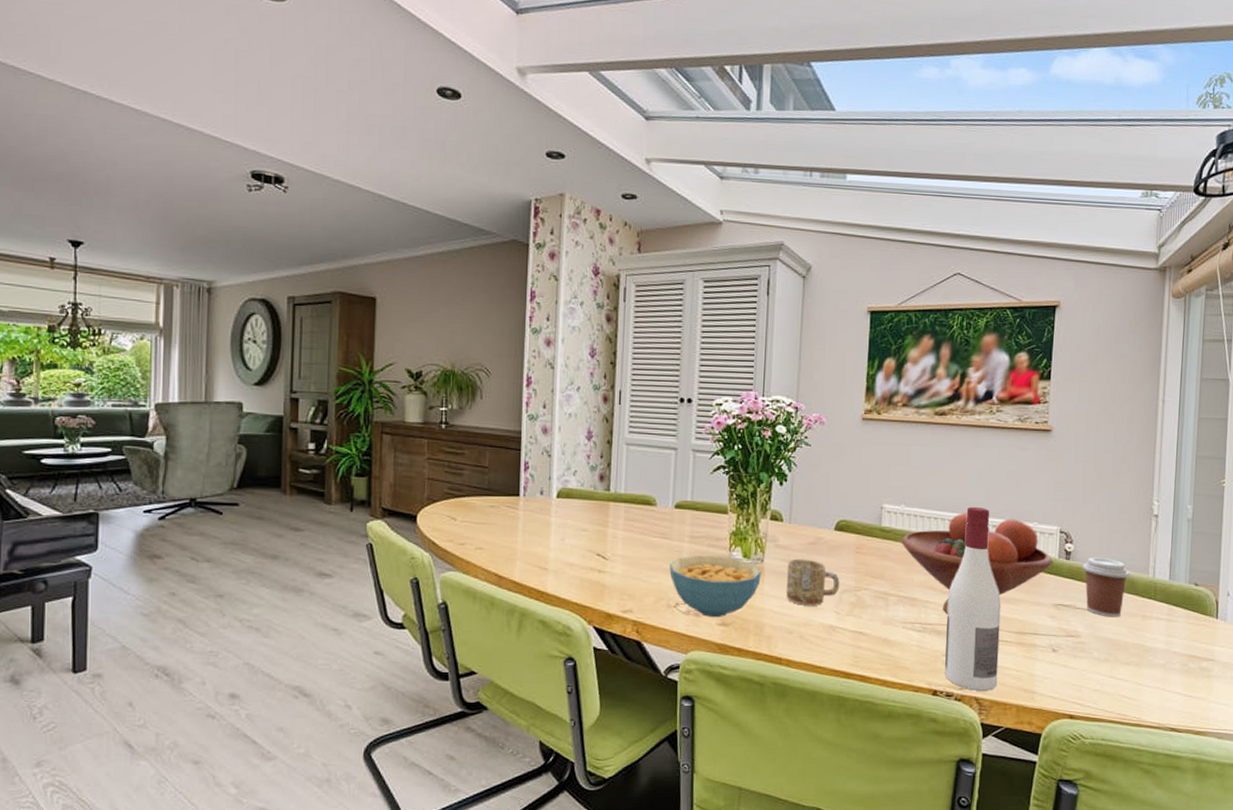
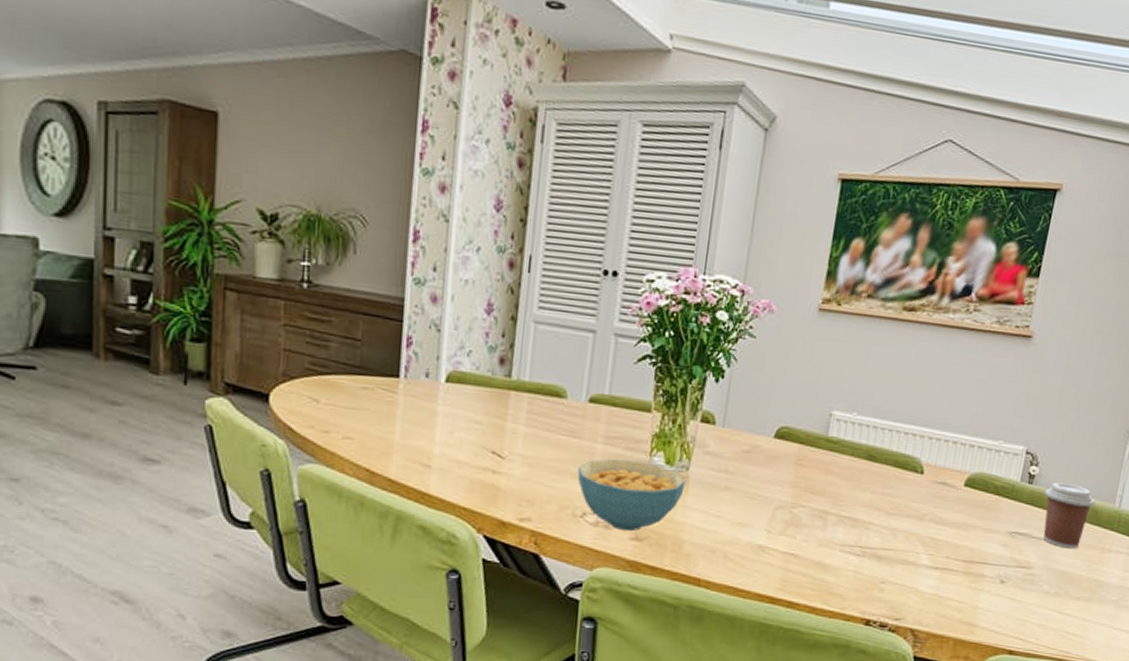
mug: present [786,558,840,606] -> none [711,468,775,523]
fruit bowl: present [901,512,1053,615] -> none [848,425,1014,538]
wine bottle: present [945,506,1001,692] -> none [880,418,952,624]

